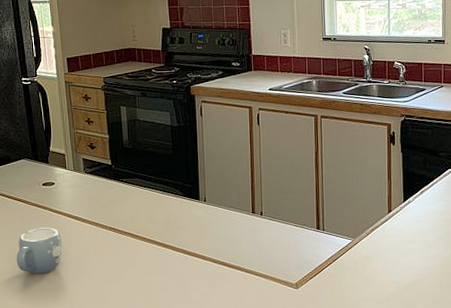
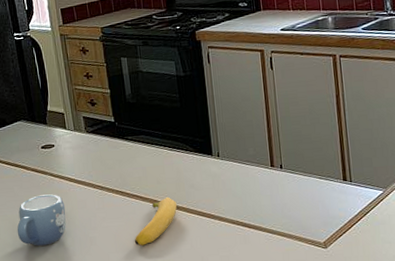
banana: none [123,235,165,278] -> present [134,196,177,246]

